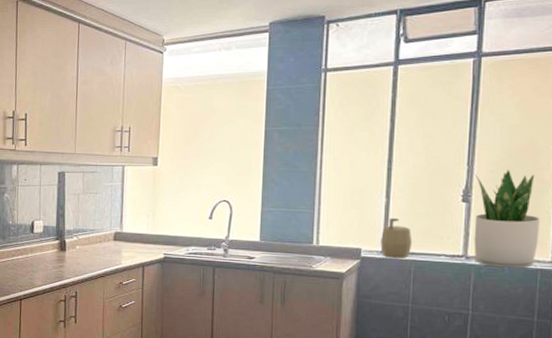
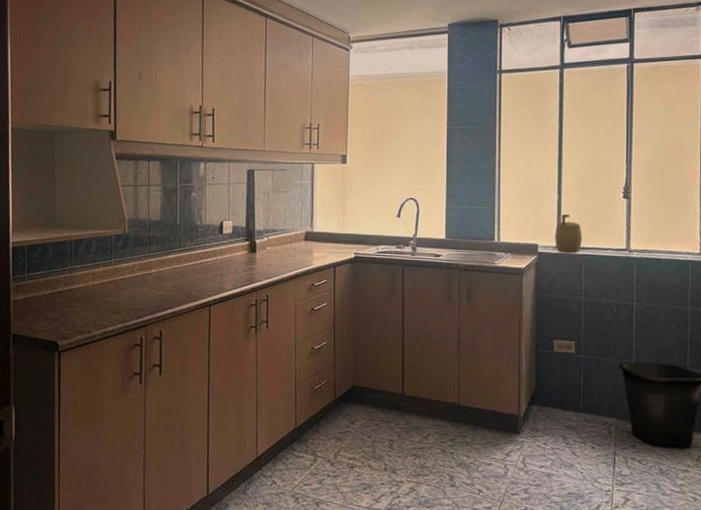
planter: present [474,170,539,269] -> none [633,168,688,260]

